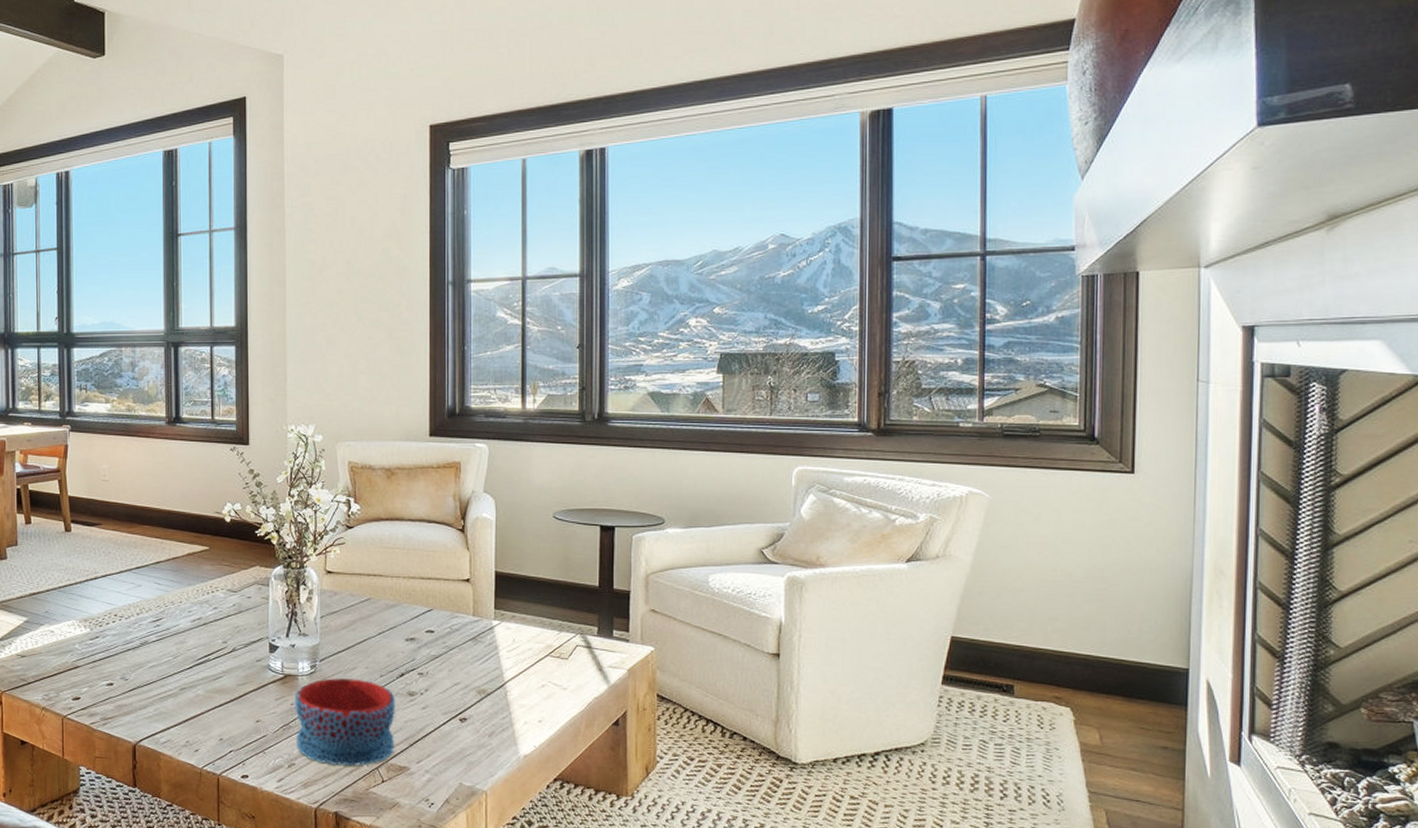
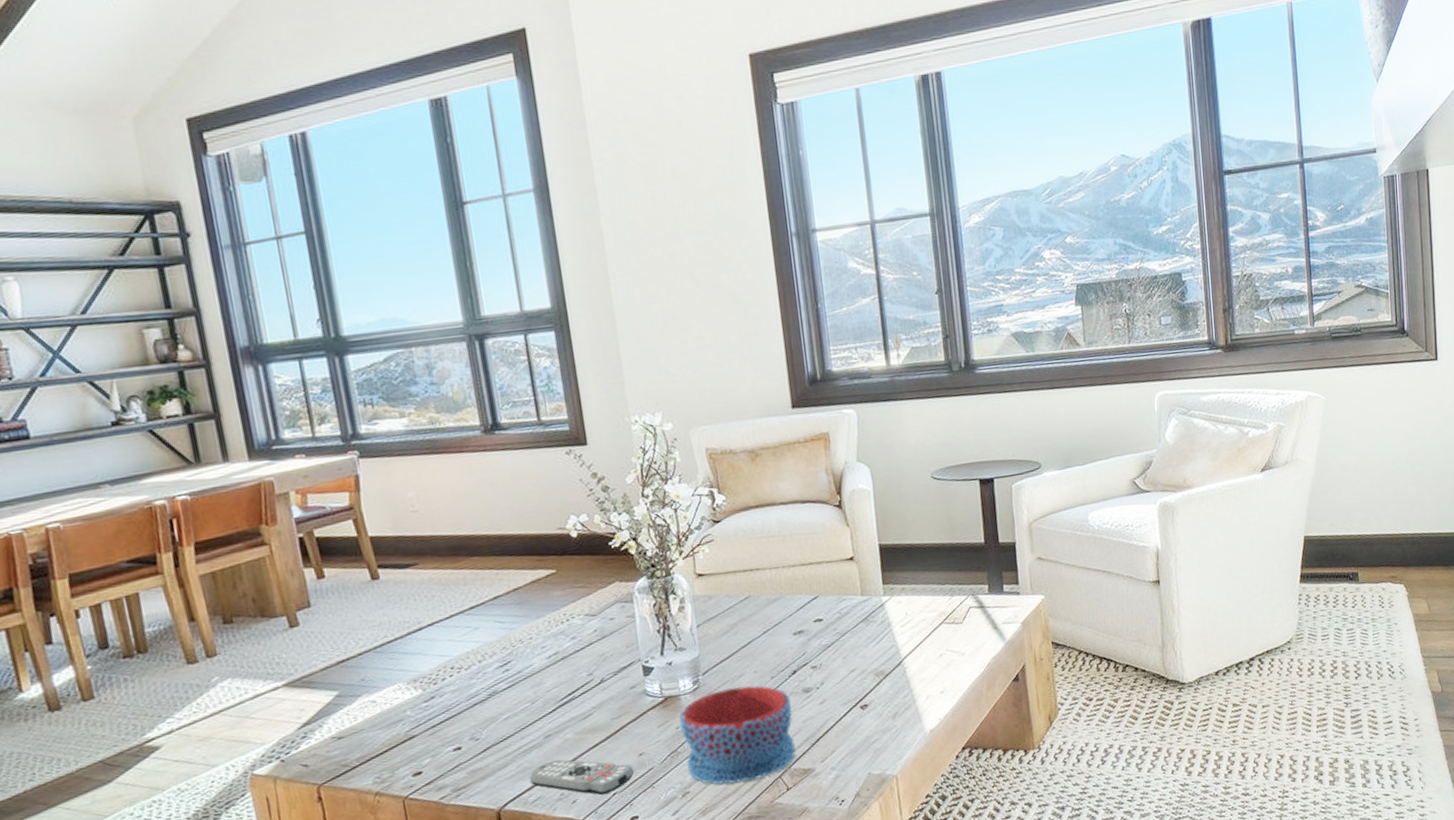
remote control: none [163,710,250,750] -> present [529,759,635,796]

